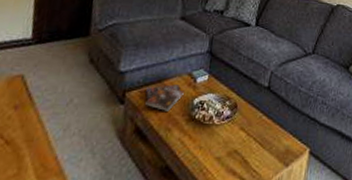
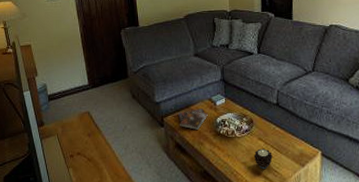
candle: none [231,141,254,167] -> present [253,148,273,169]

